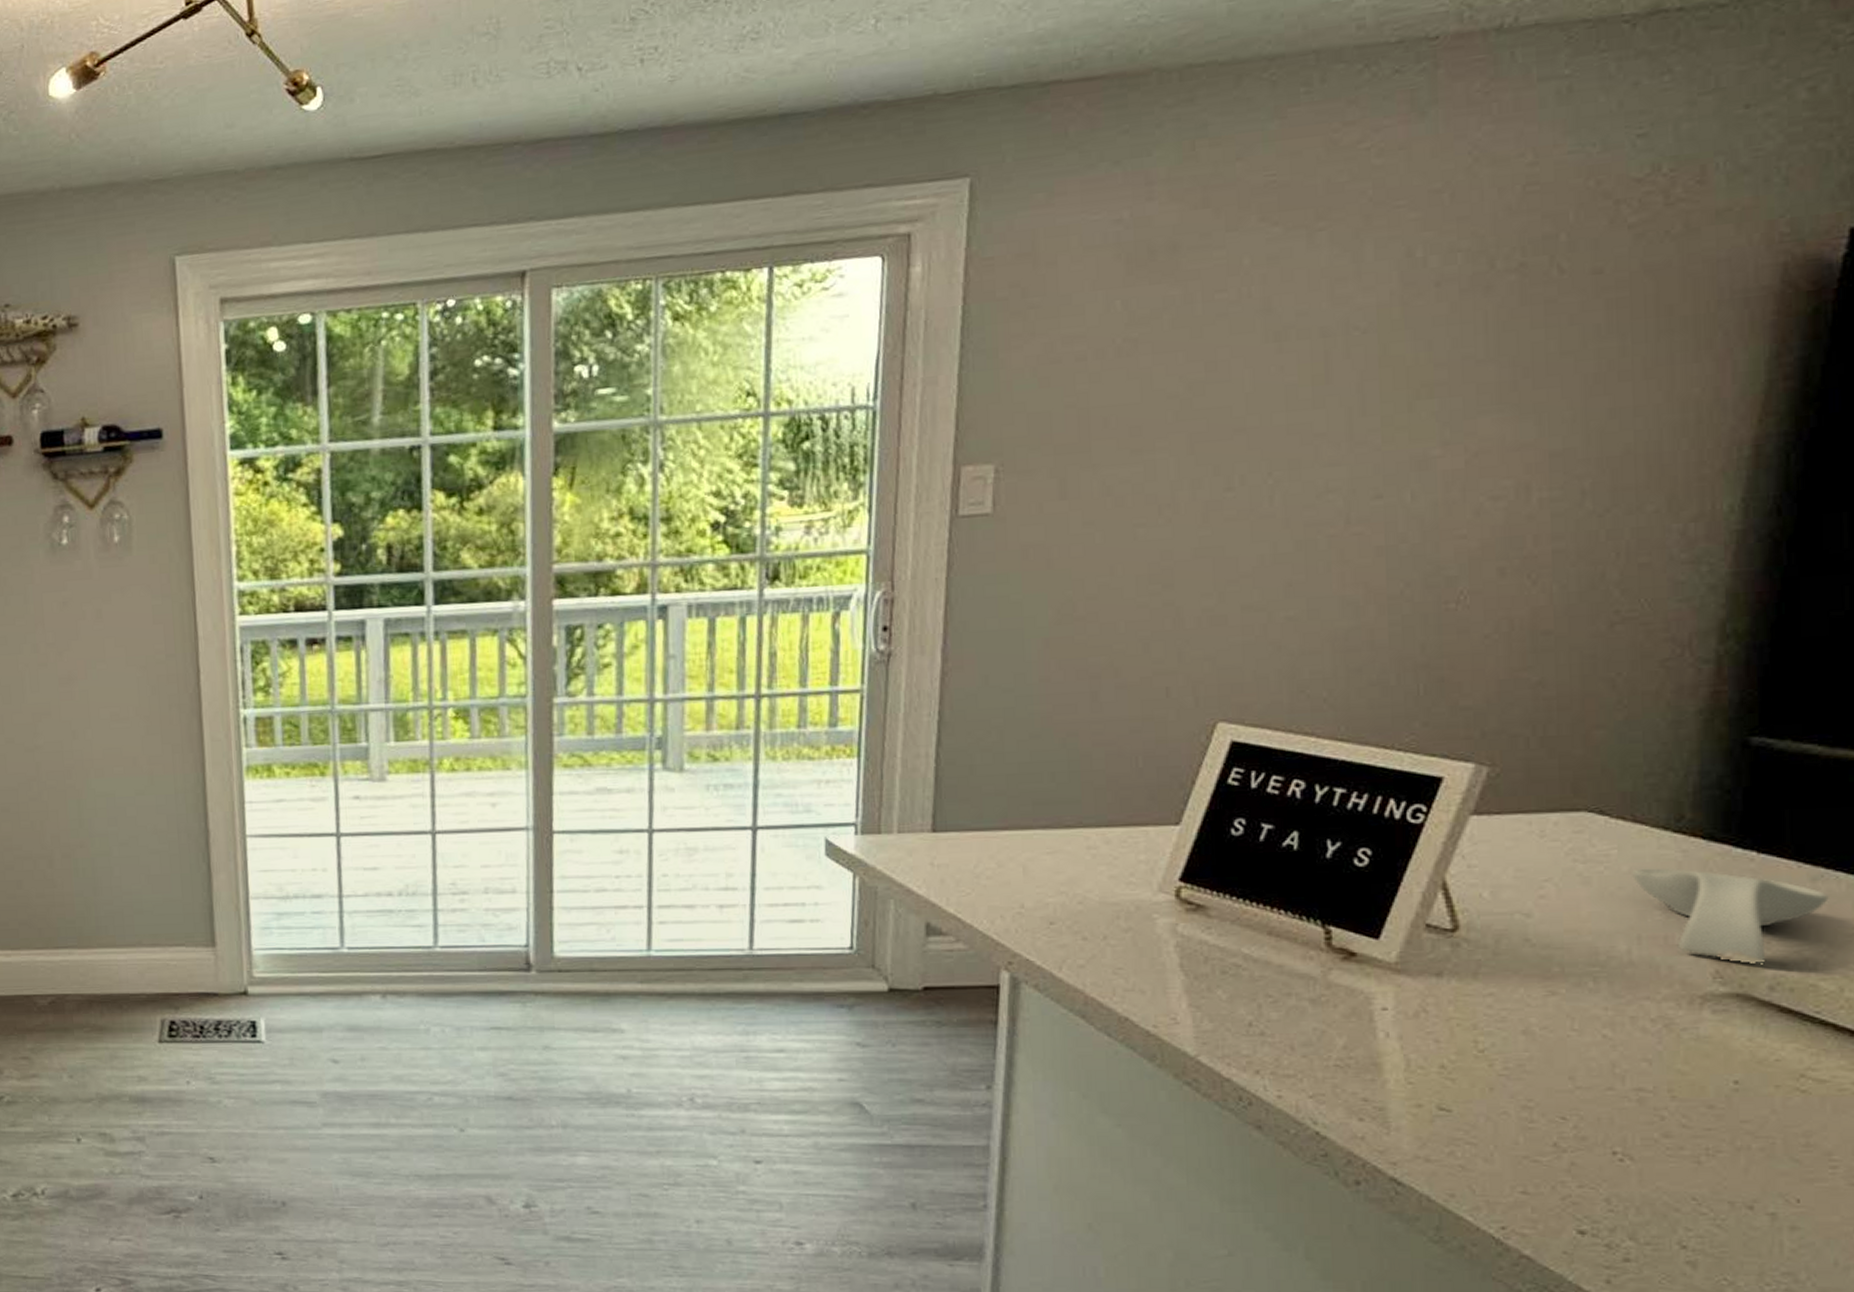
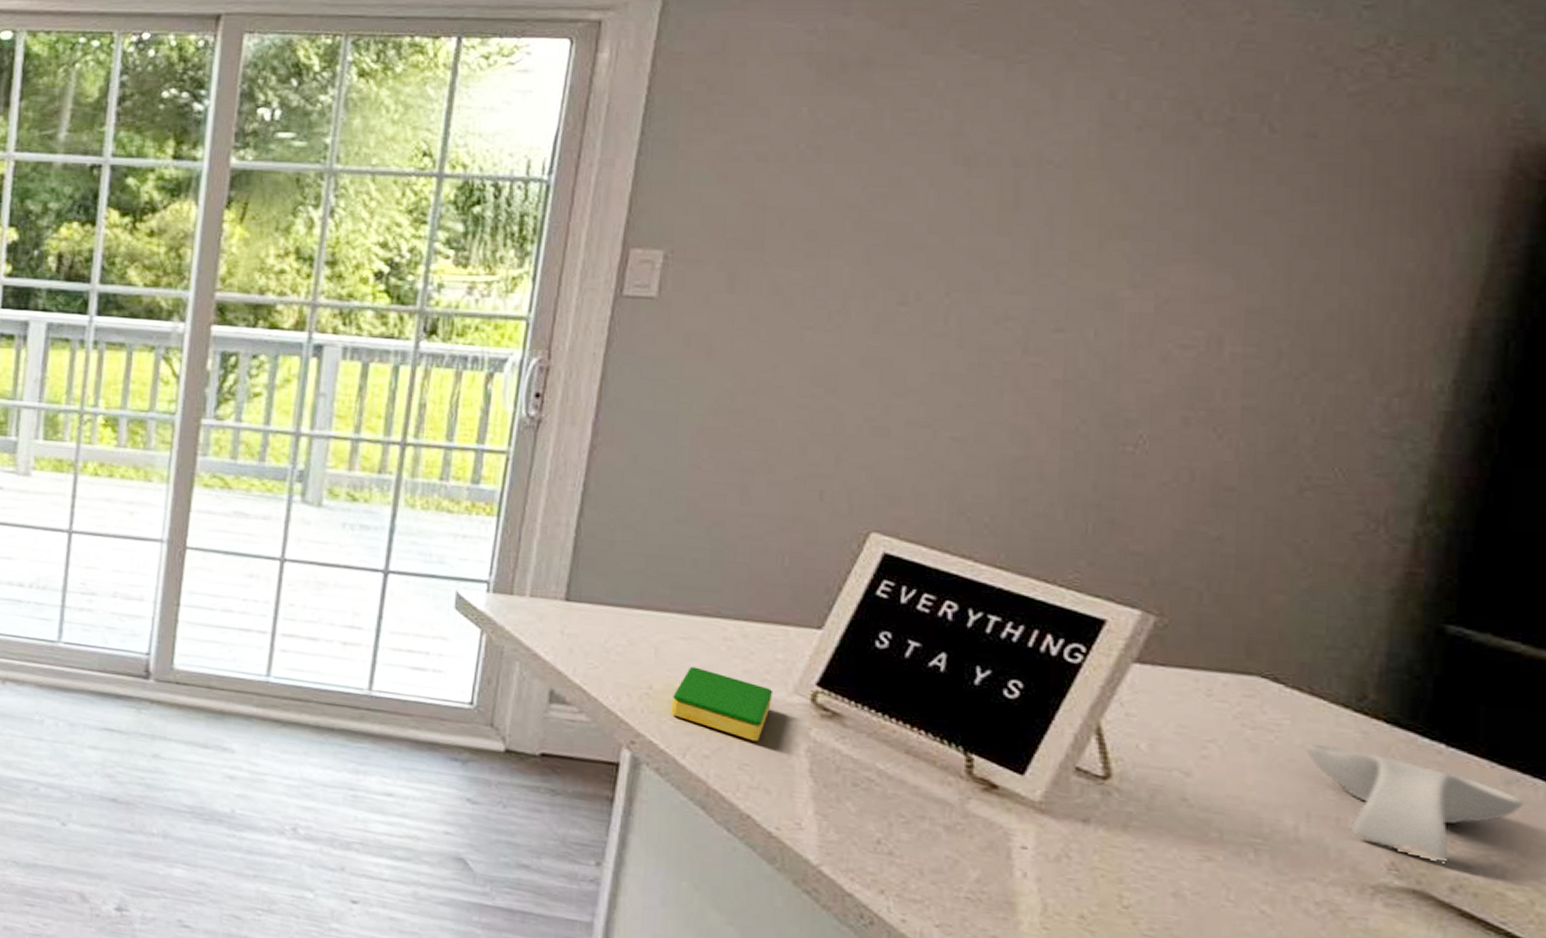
dish sponge: none [1043,880,1139,944] -> present [671,666,774,742]

